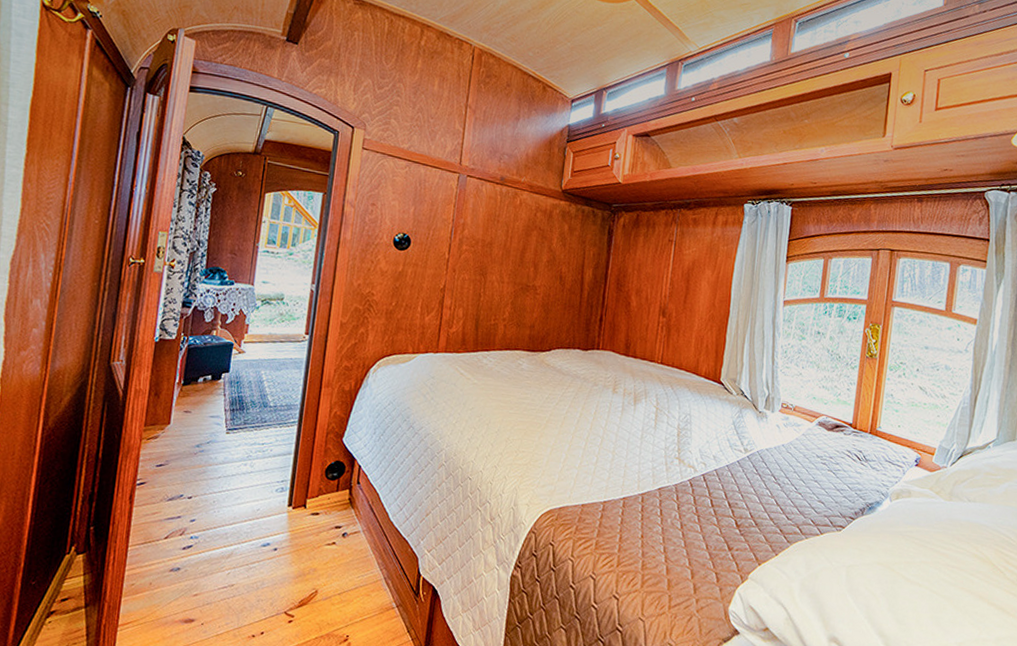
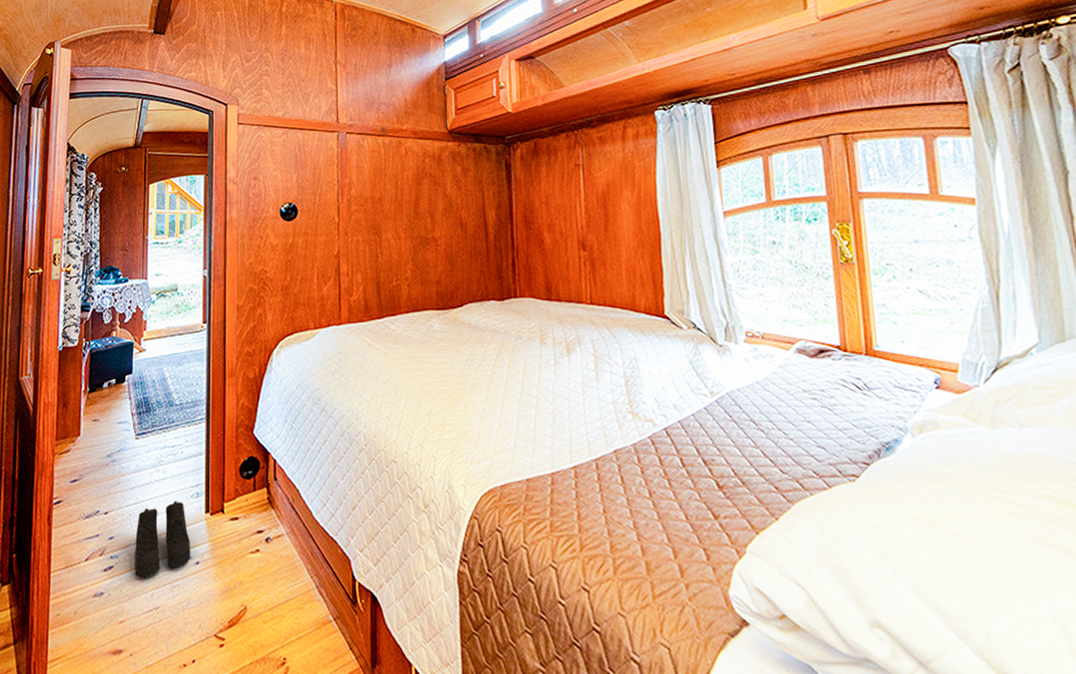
boots: none [213,492,271,558] -> present [134,501,191,578]

